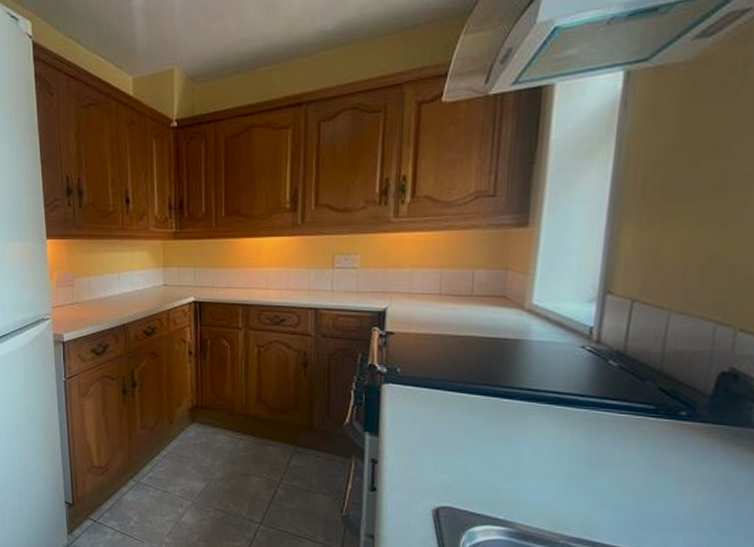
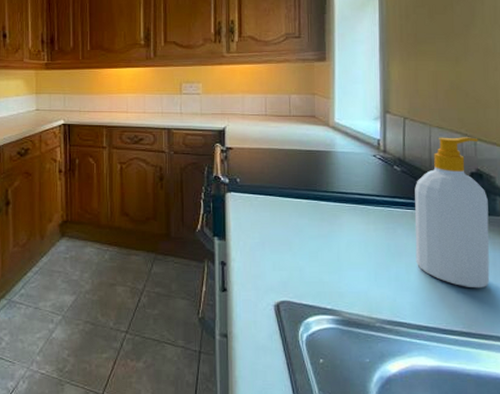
soap bottle: none [623,325,742,513] -> present [414,137,490,289]

